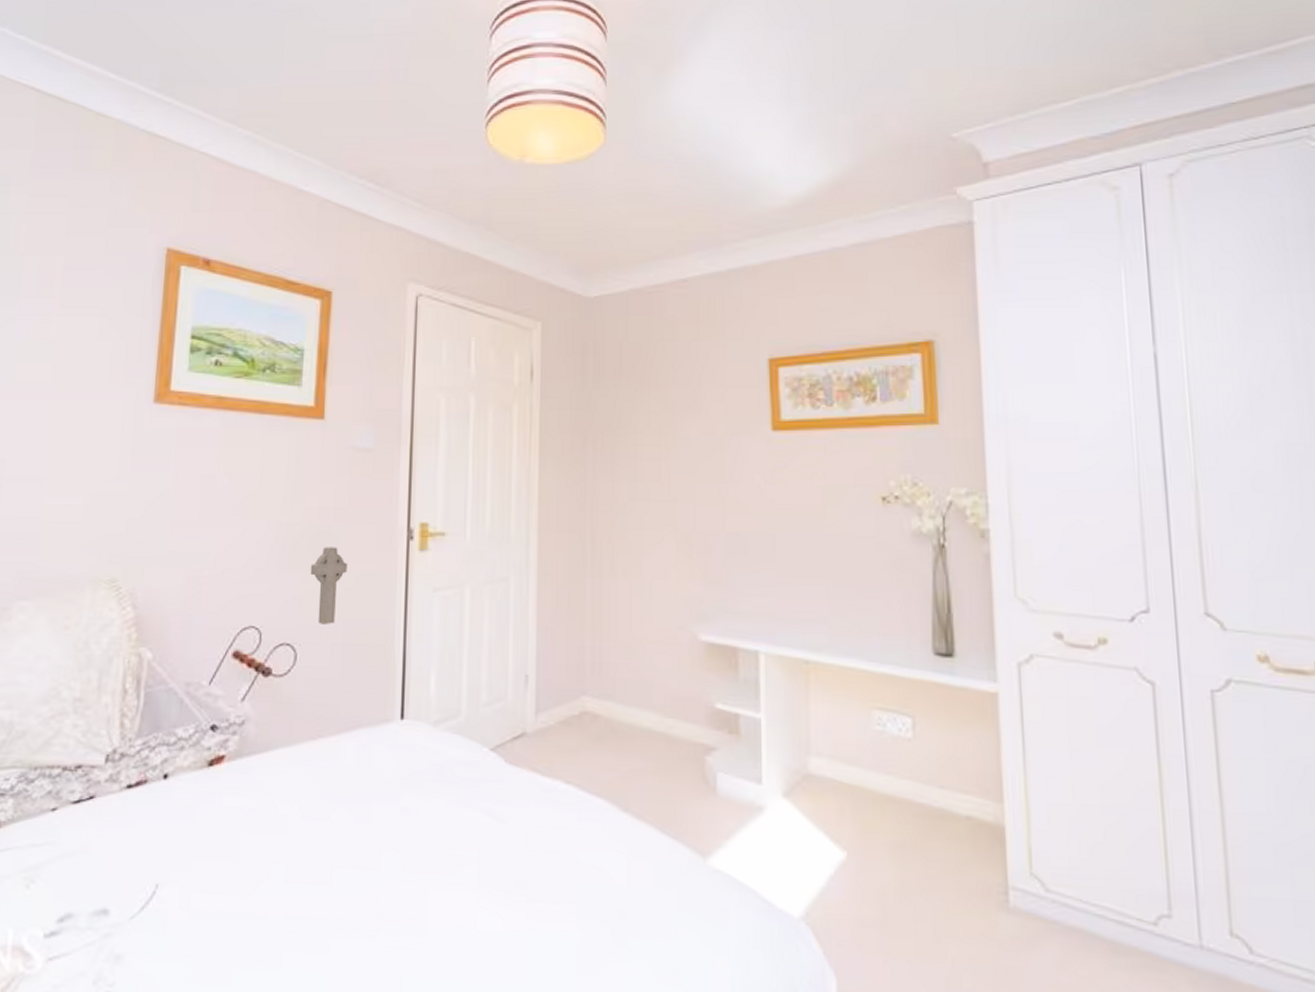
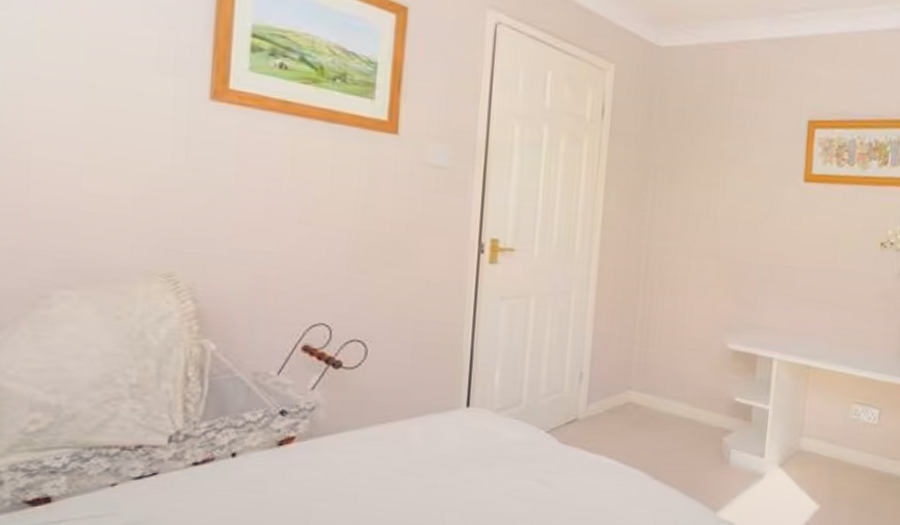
decorative cross: present [310,547,347,626] -> none [381,254,419,325]

